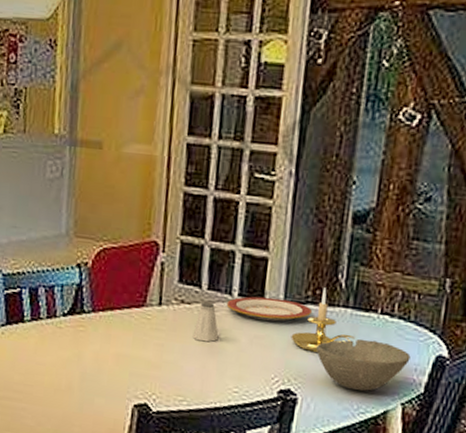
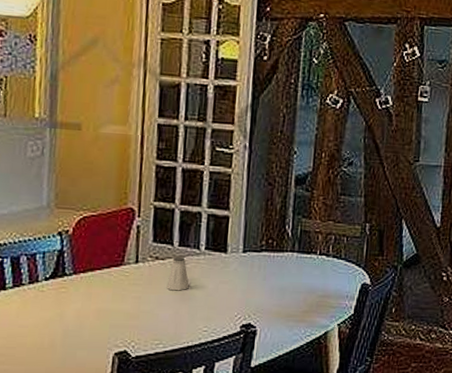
plate: present [226,296,313,322] -> none [195,248,267,268]
candle holder: present [291,287,355,353] -> none [250,237,300,291]
bowl: present [315,338,411,391] -> none [270,276,343,318]

